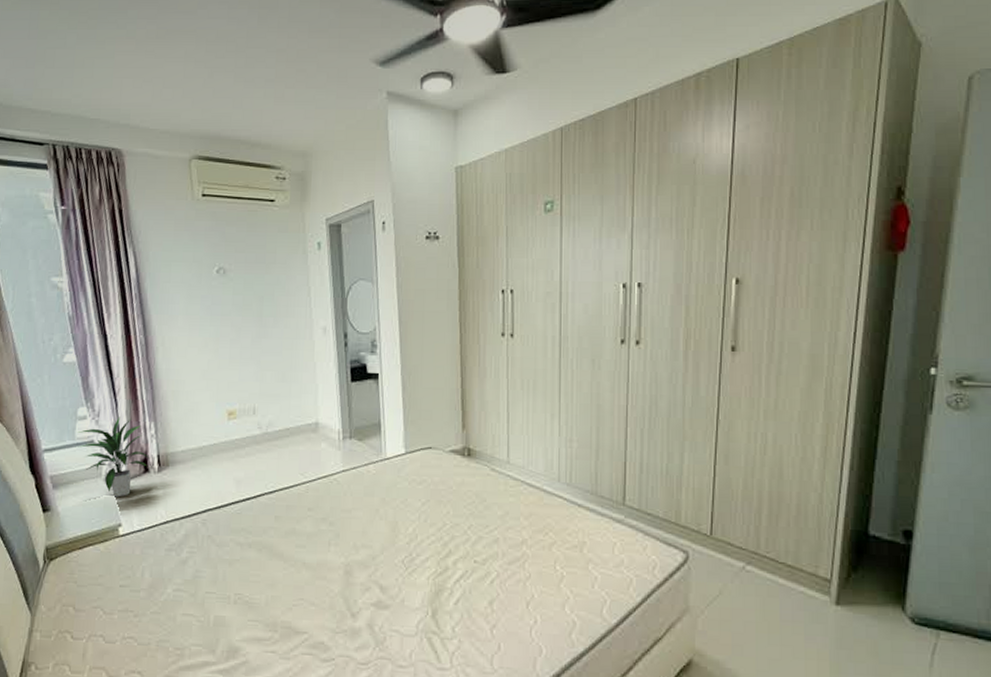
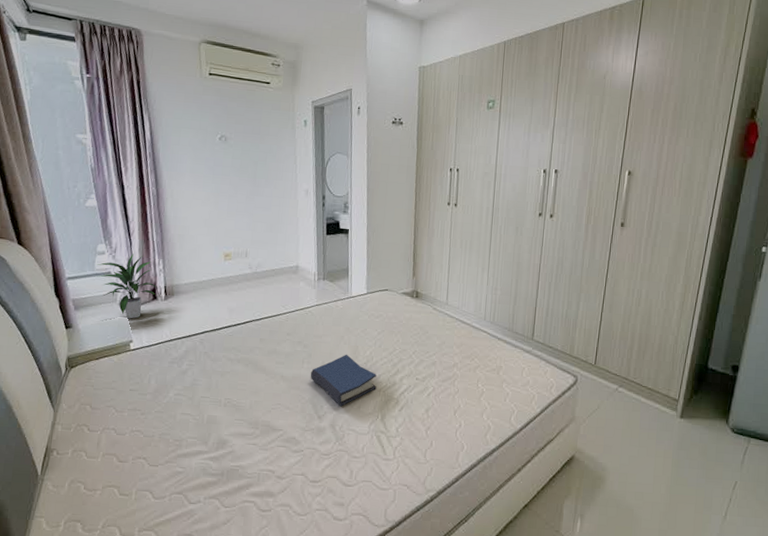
hardback book: none [339,532,424,601] -> present [310,354,377,407]

